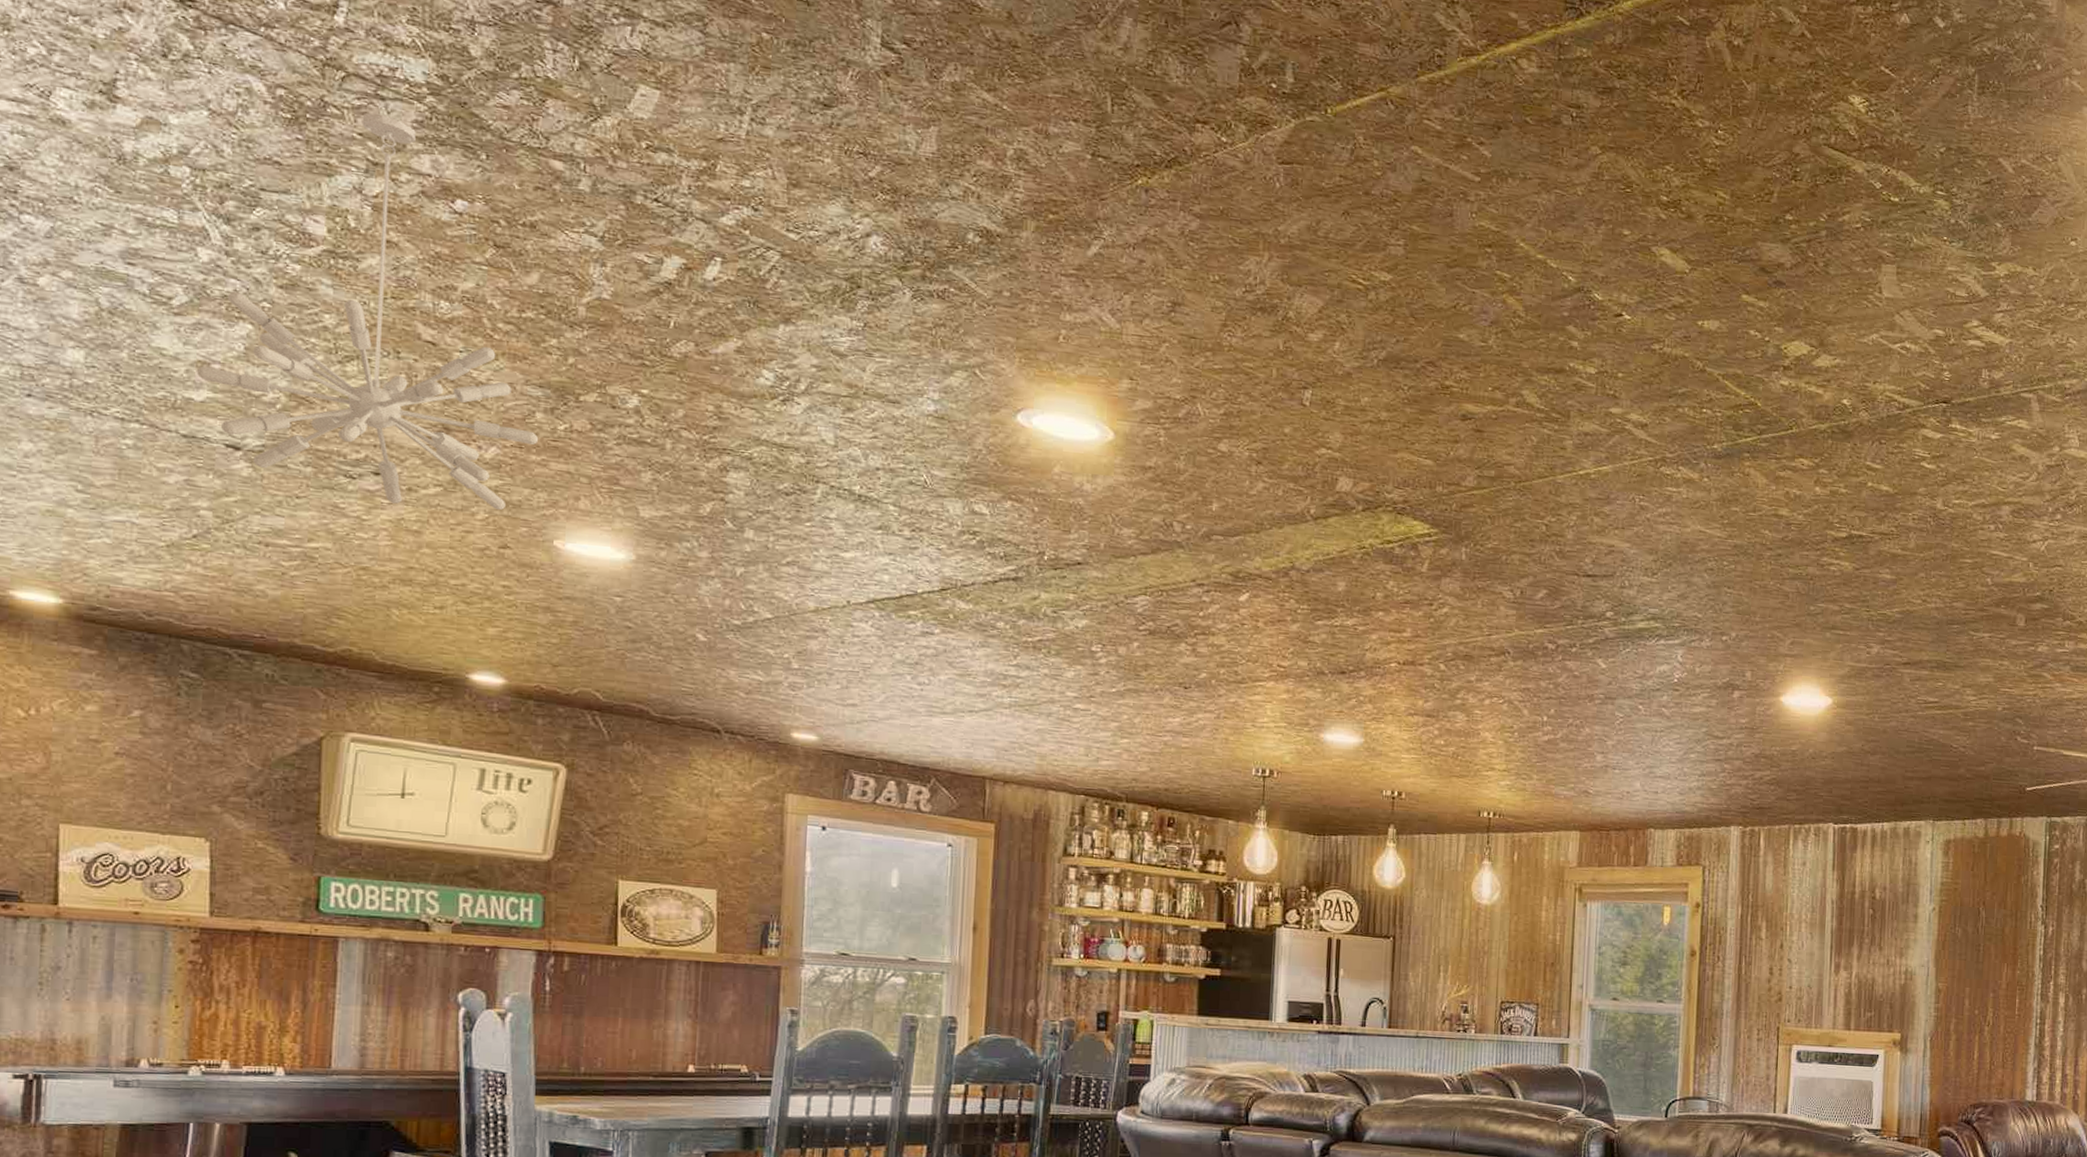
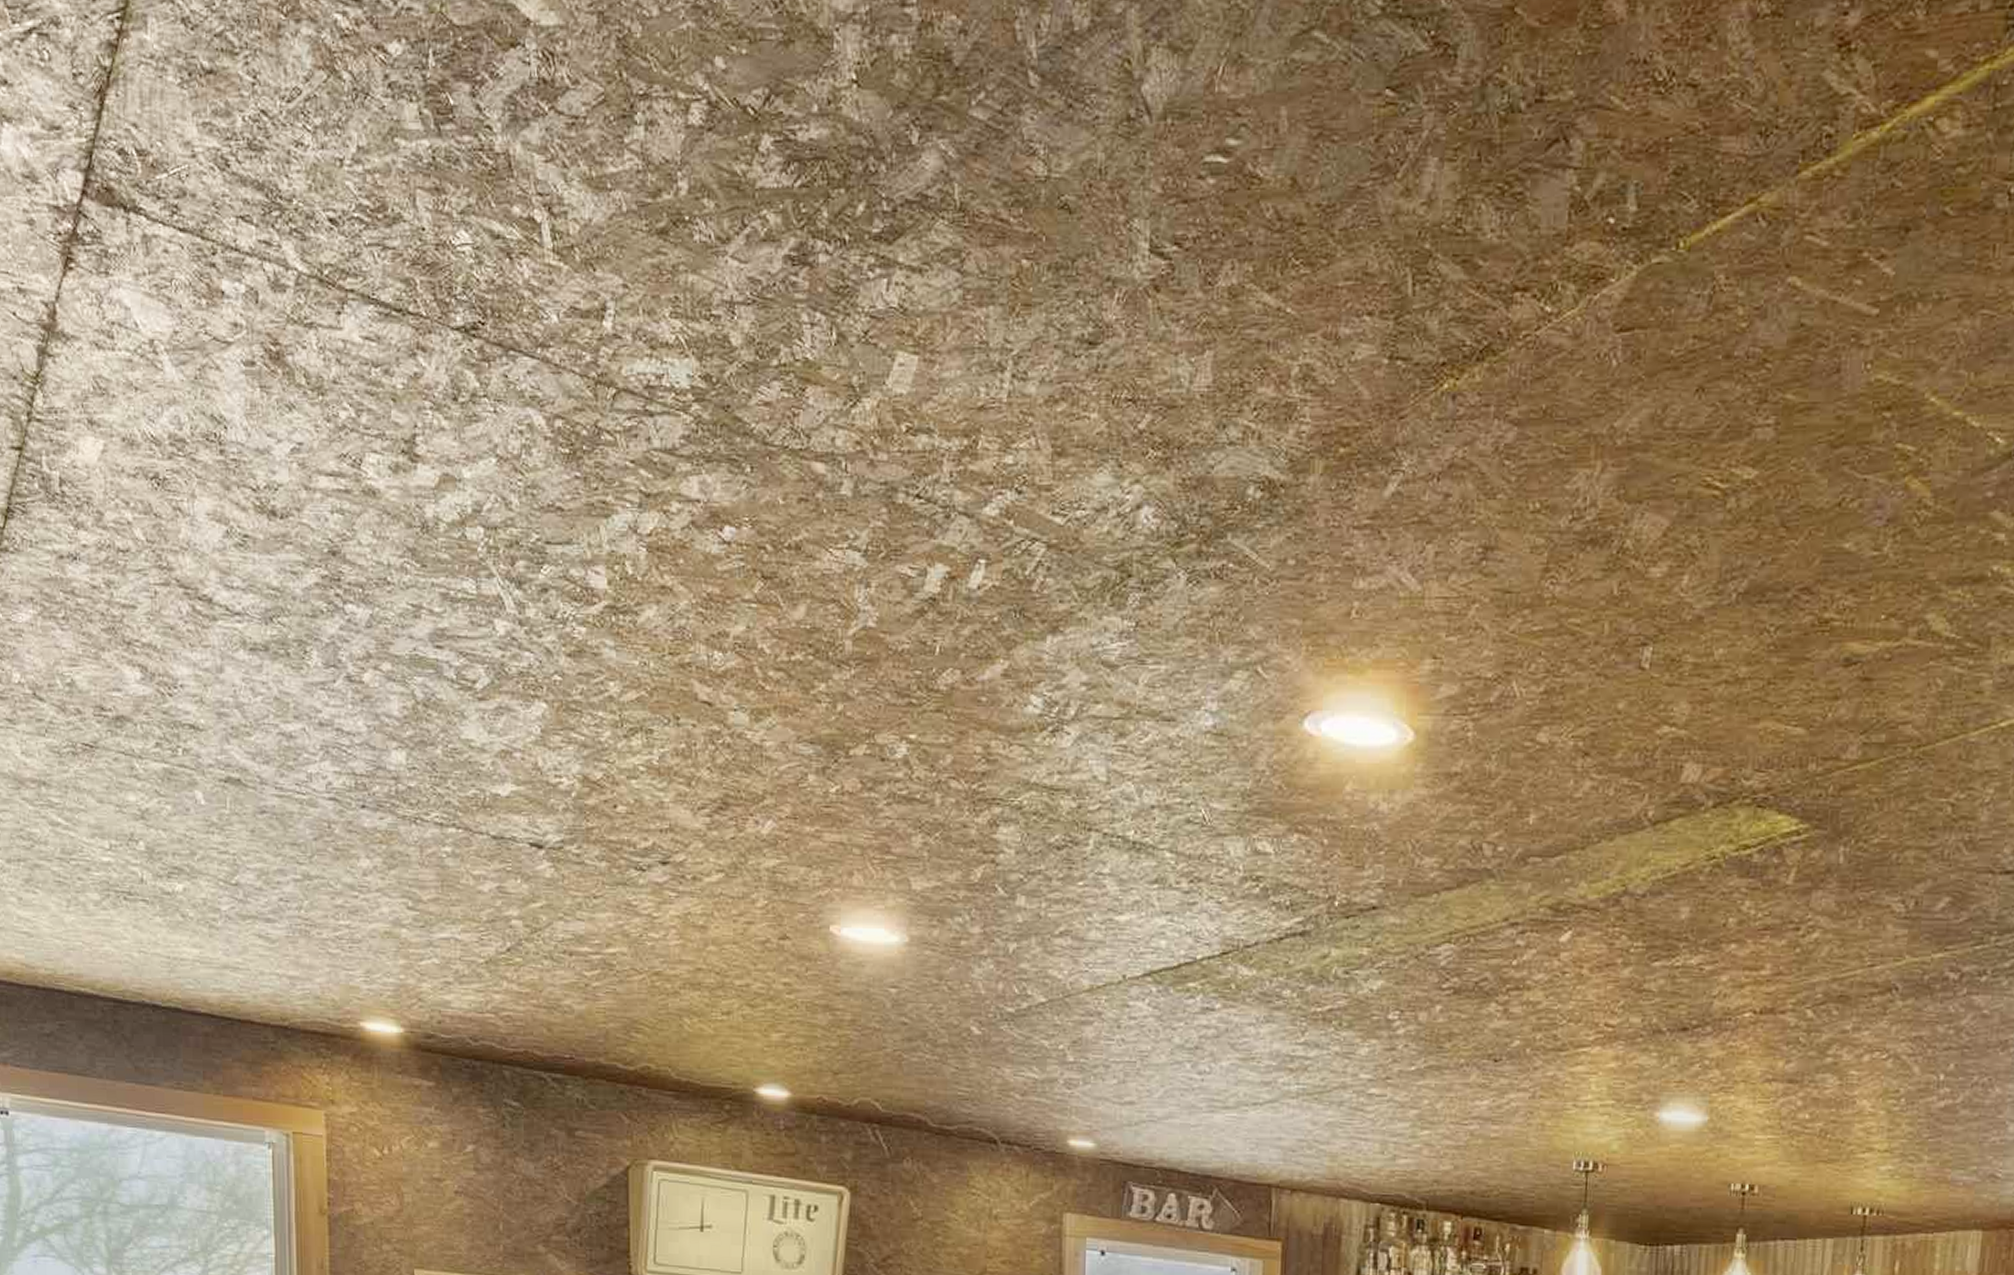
chandelier: present [197,113,539,511] -> none [501,433,812,896]

